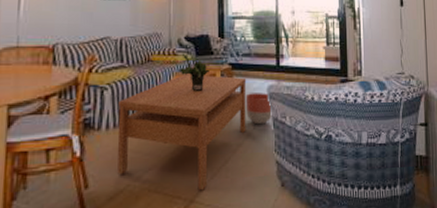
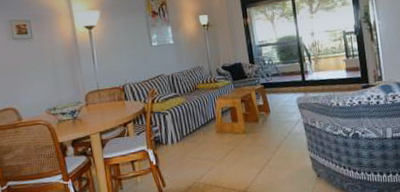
coffee table: present [117,73,247,191] -> none [178,93,282,184]
potted plant: present [180,53,210,93] -> none [221,79,246,110]
planter: present [245,93,273,125] -> none [278,104,303,130]

